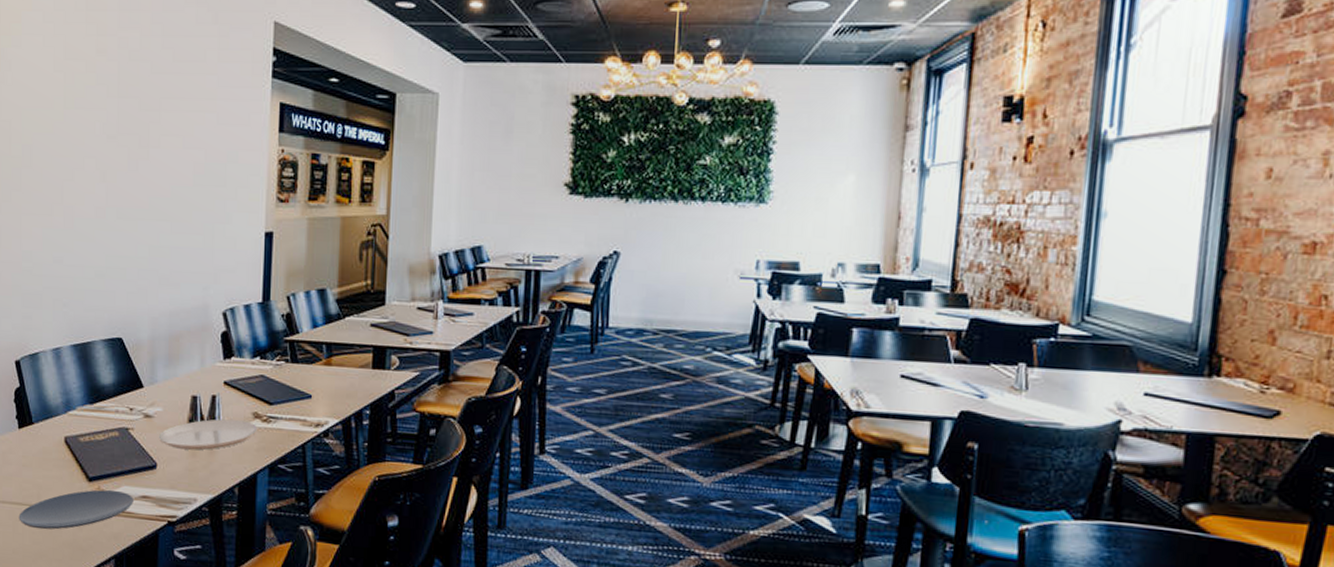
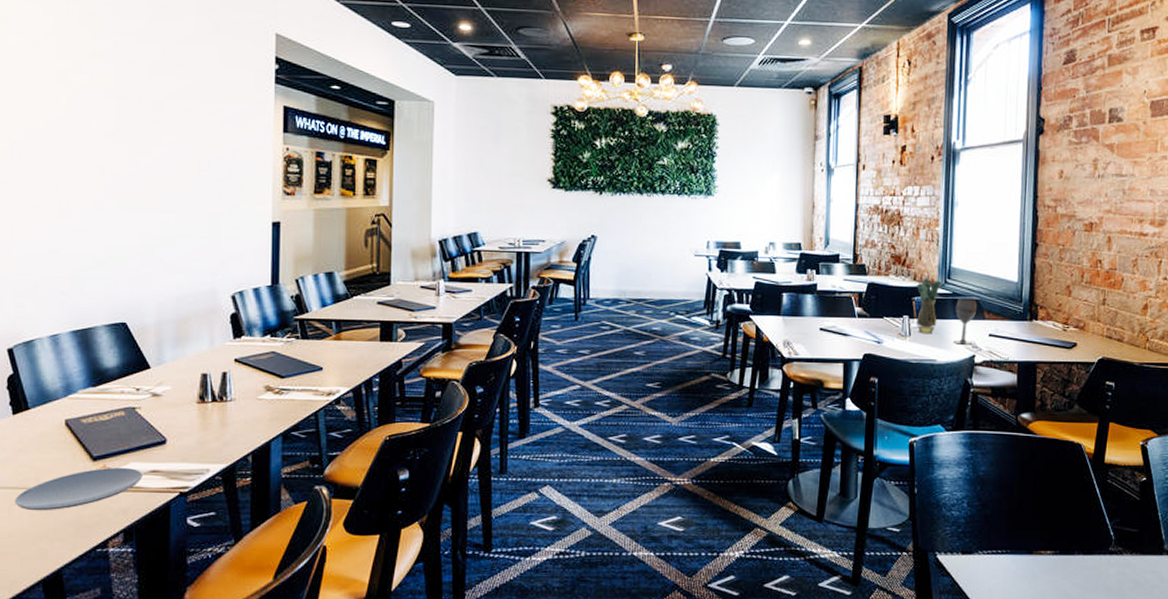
plate: present [158,419,257,451] -> none [167,394,270,424]
vase: none [1037,311,1077,388] -> present [916,276,942,333]
wine glass: none [1091,342,1127,406] -> present [954,298,976,345]

